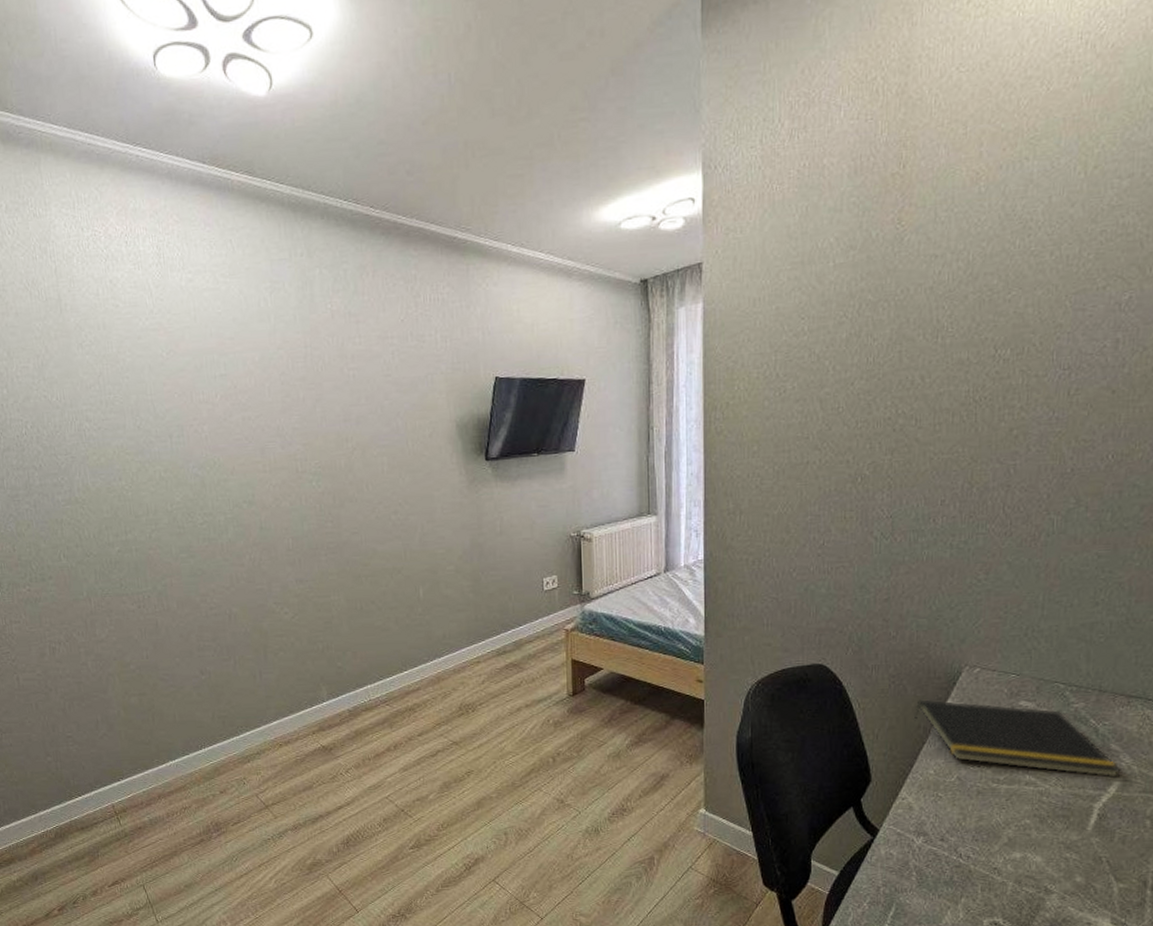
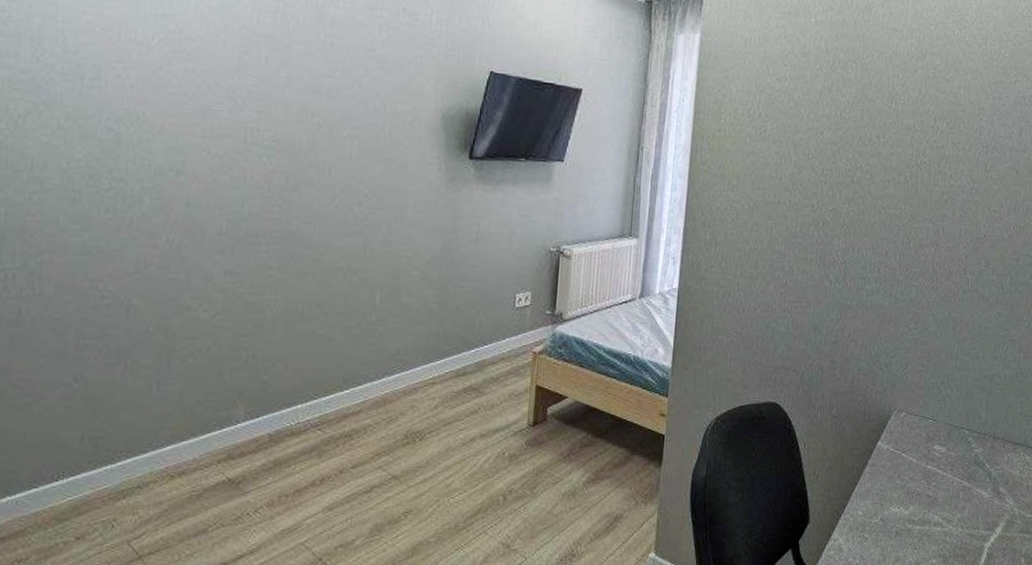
notepad: present [914,699,1122,778] -> none [850,441,1006,519]

